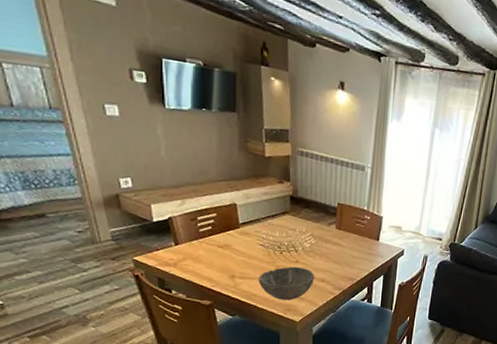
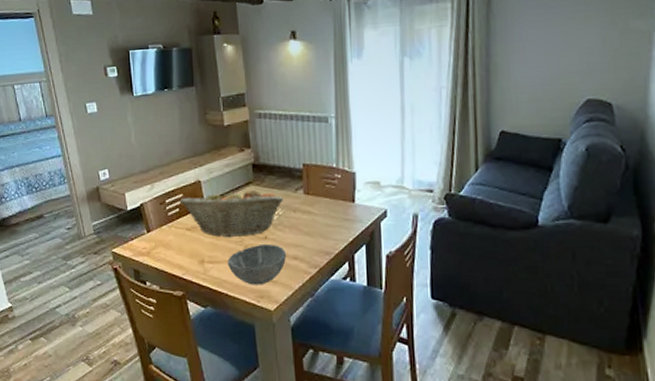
fruit basket: none [212,215,317,259] -> present [179,188,283,237]

